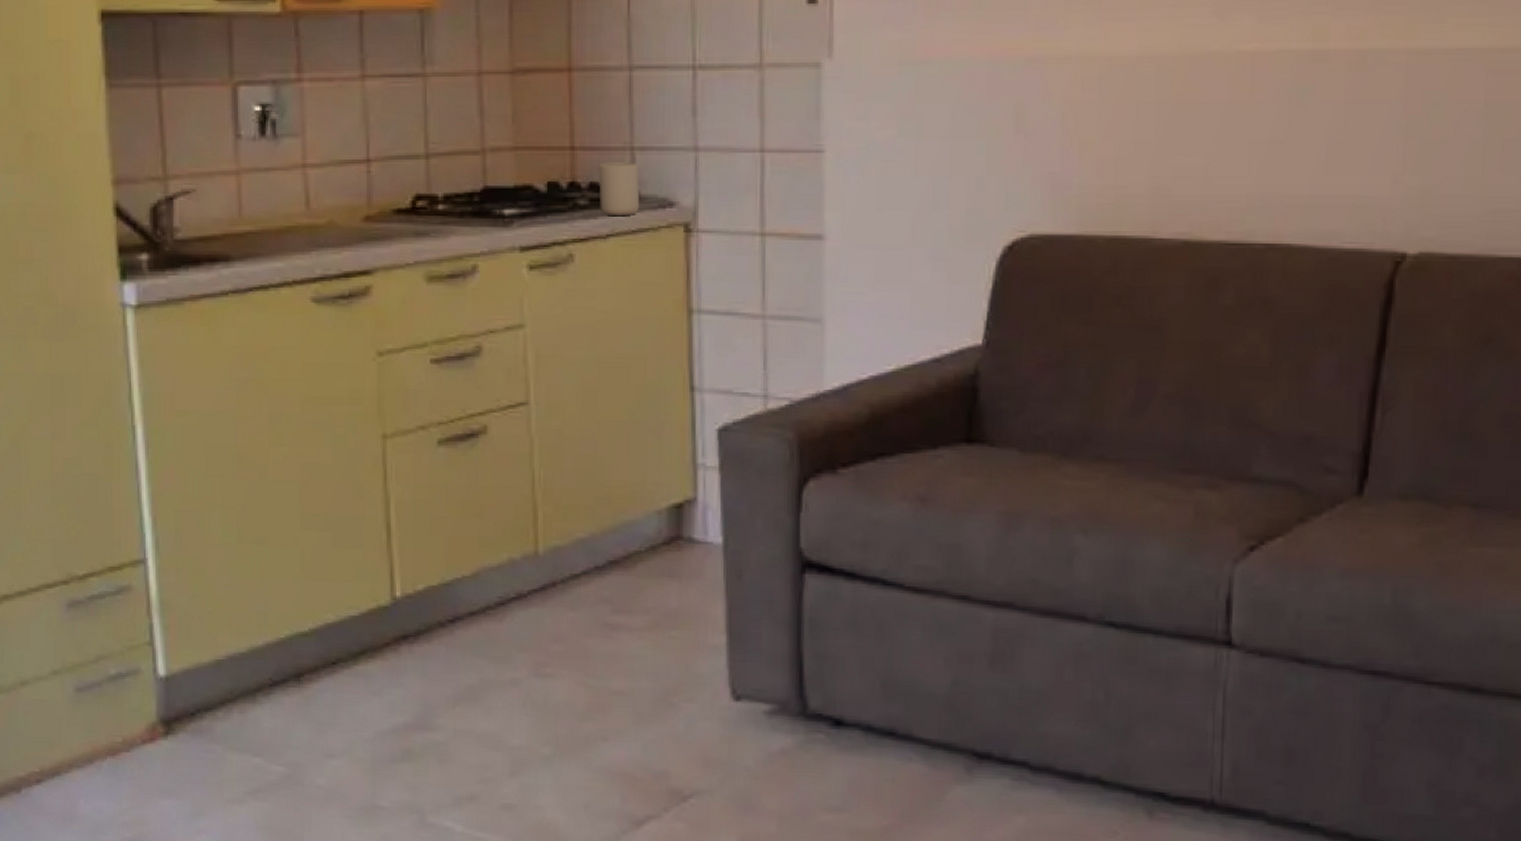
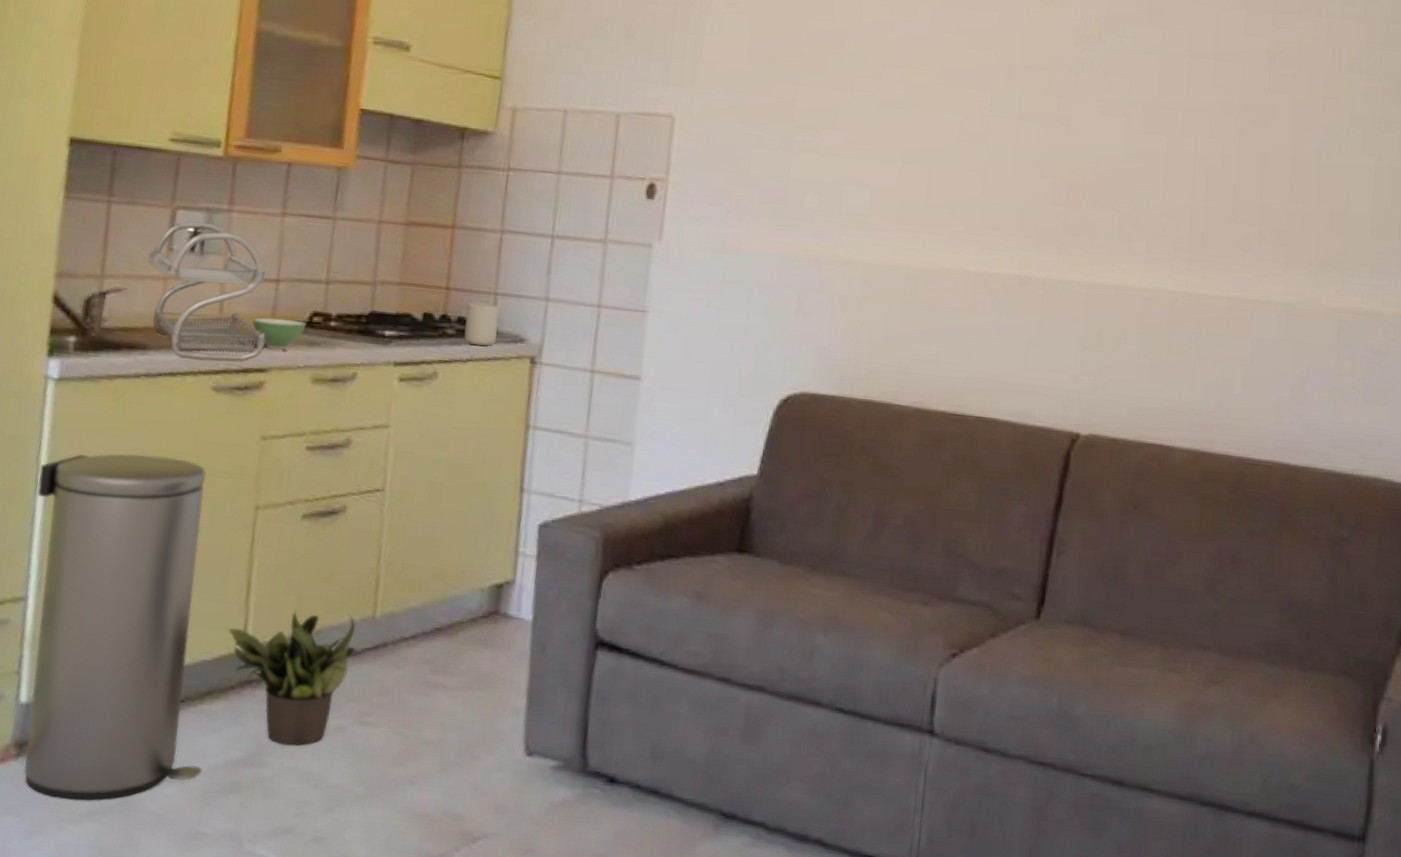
pedal bin: none [134,386,368,778] -> present [24,453,207,801]
dish rack: none [213,97,364,269] -> present [147,221,266,363]
bowl: none [345,207,409,247] -> present [252,317,306,351]
potted plant: none [371,551,521,706] -> present [227,610,356,746]

